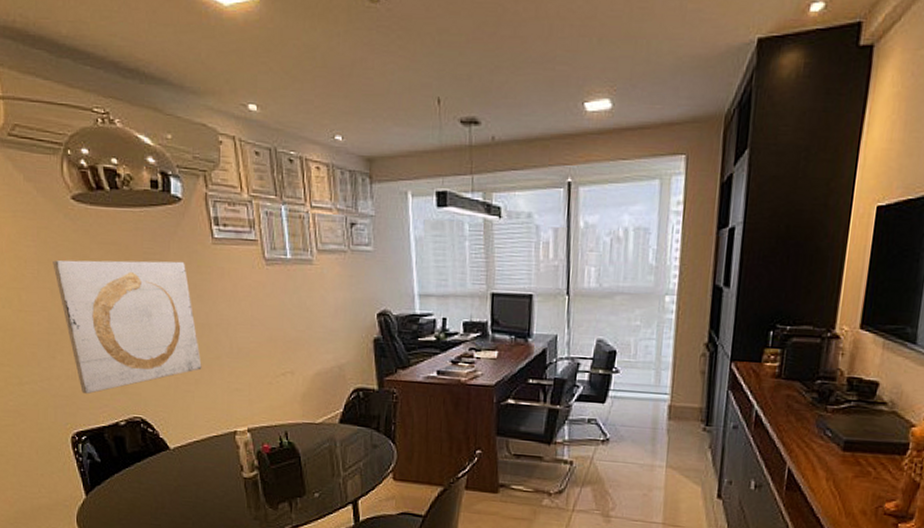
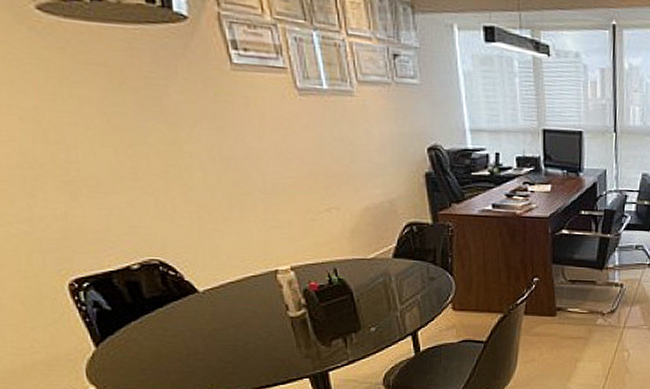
wall art: present [53,260,202,395] -> none [18,81,230,237]

